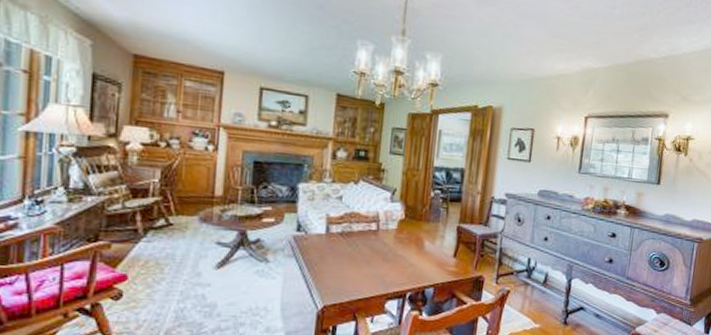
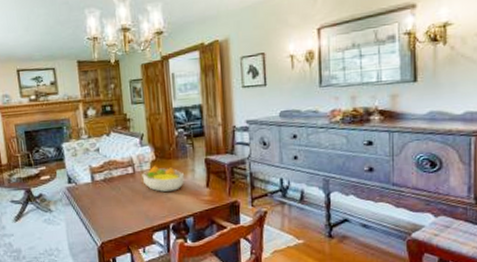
fruit bowl: none [386,226,432,257] -> present [142,166,184,192]

